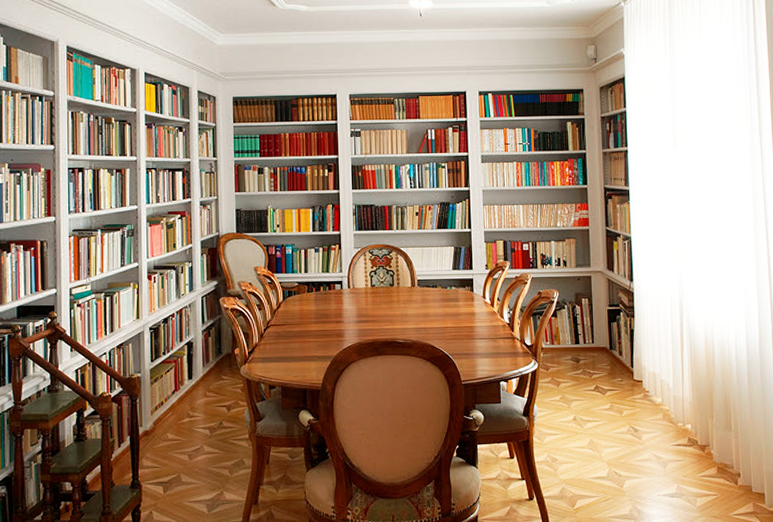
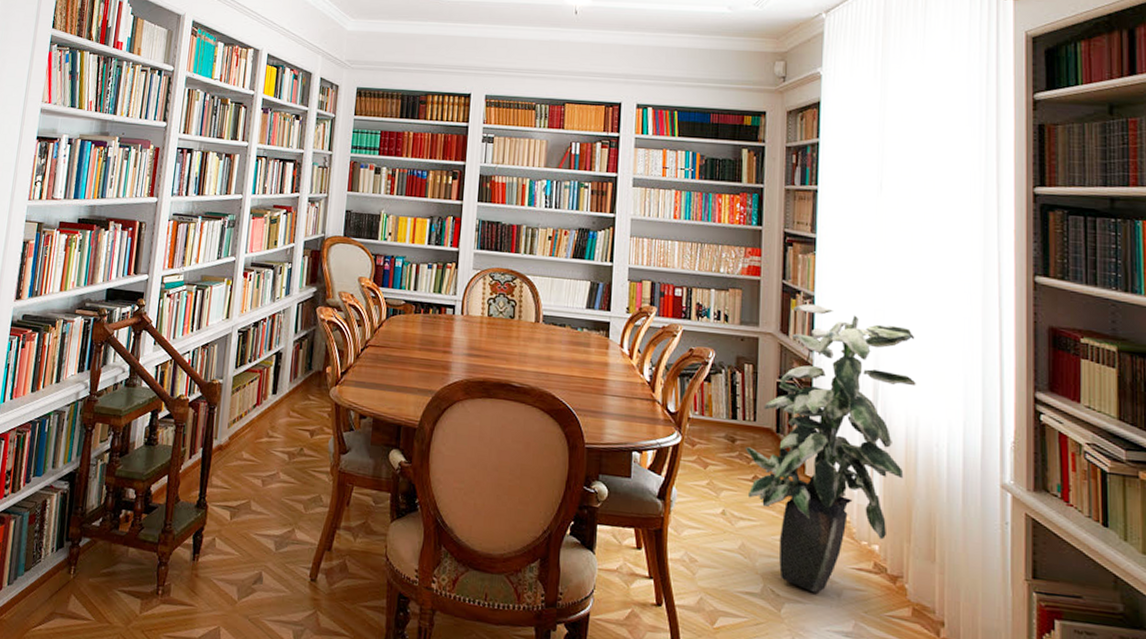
indoor plant: none [587,244,710,469] -> present [745,303,916,593]

